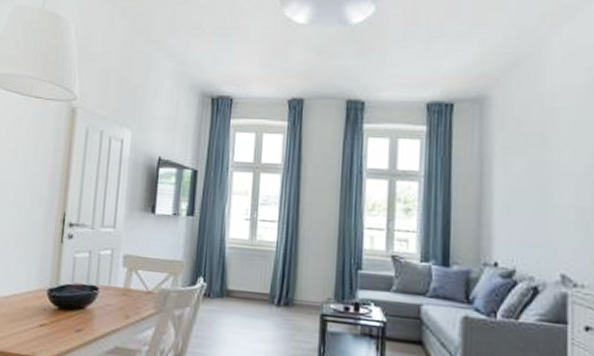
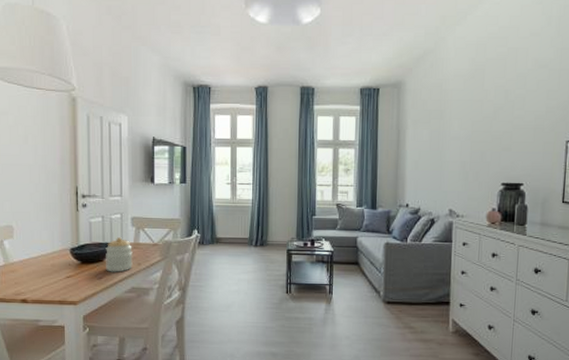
jar: none [86,279,121,325] -> present [105,237,133,272]

